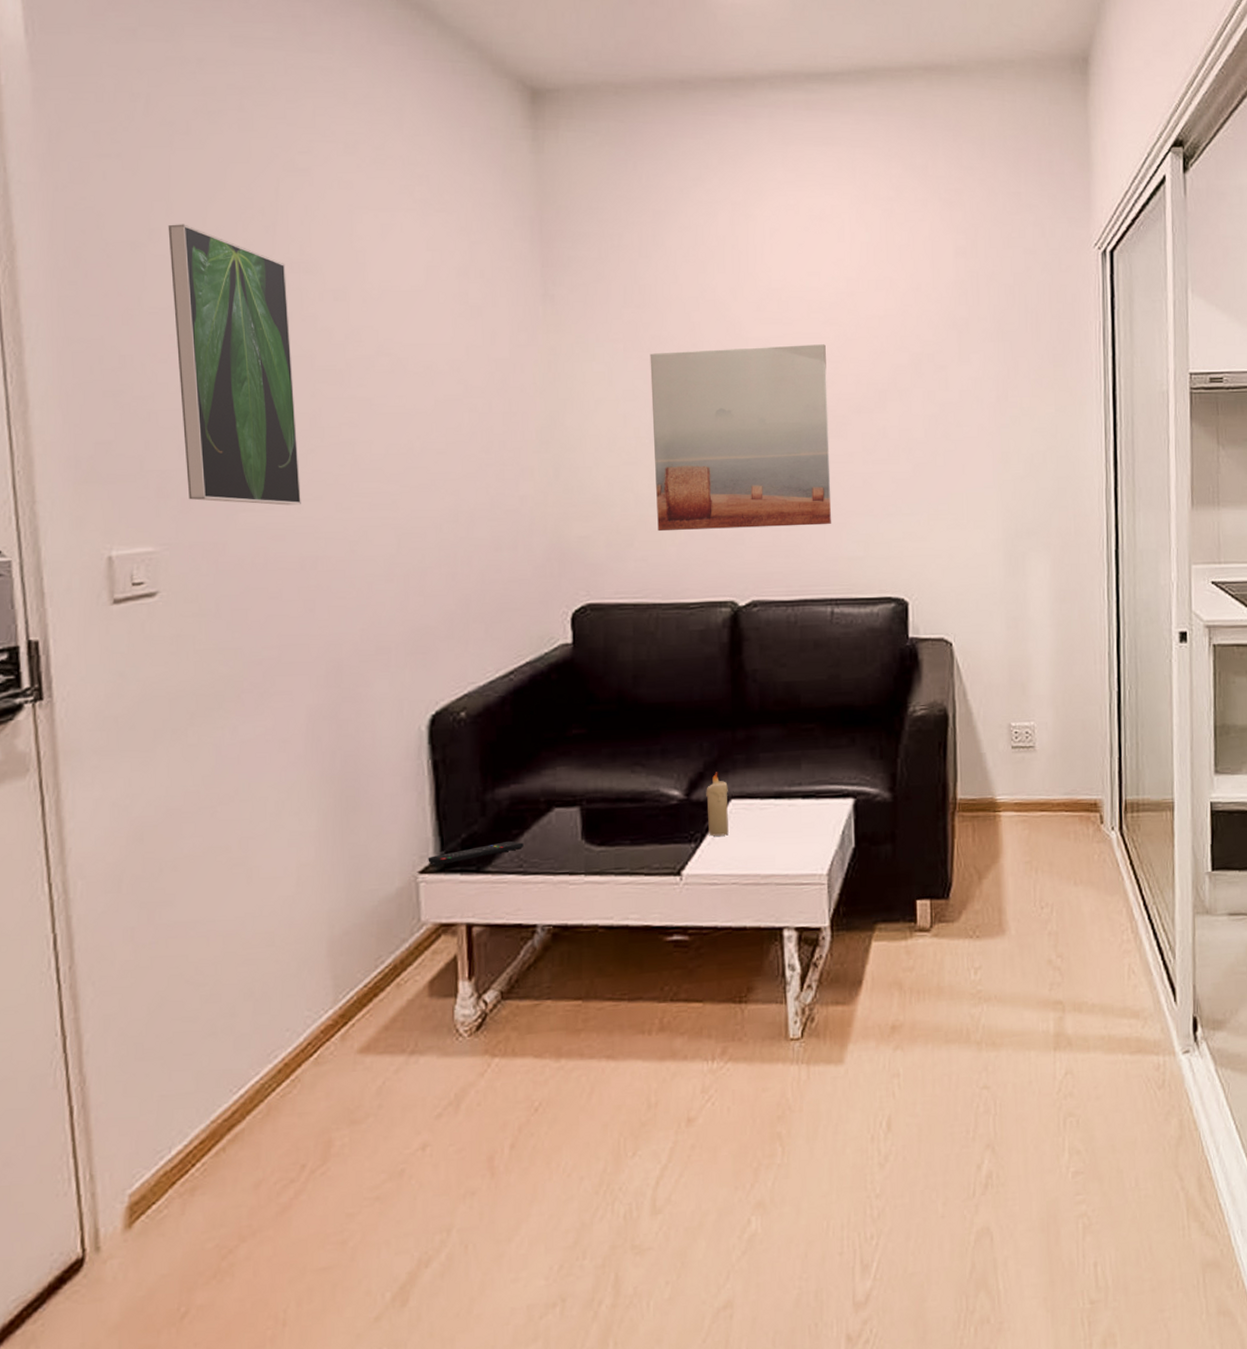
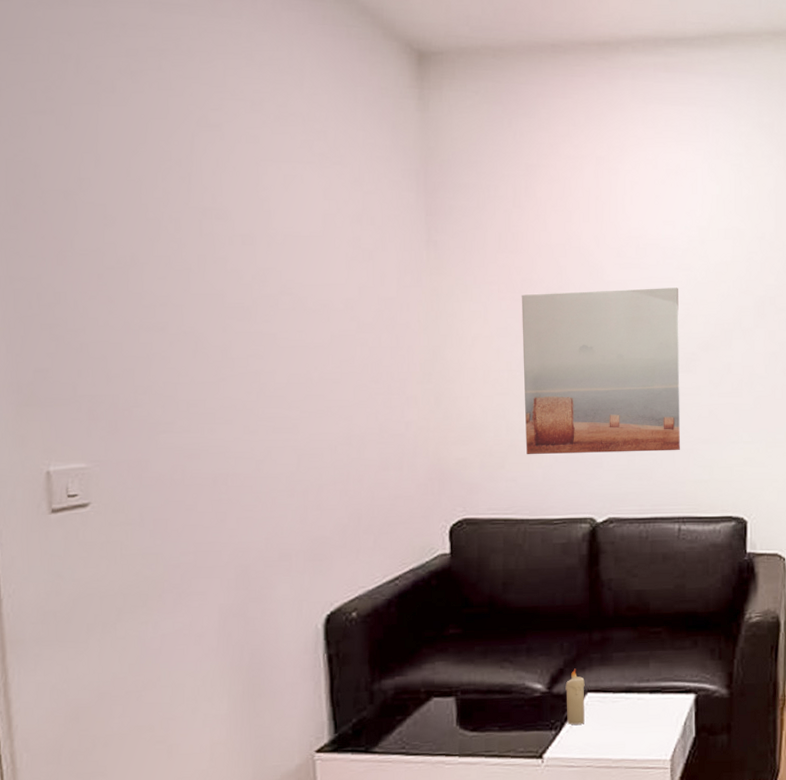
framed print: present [168,224,301,506] -> none [96,174,214,428]
remote control: present [428,840,524,866] -> none [323,725,406,746]

